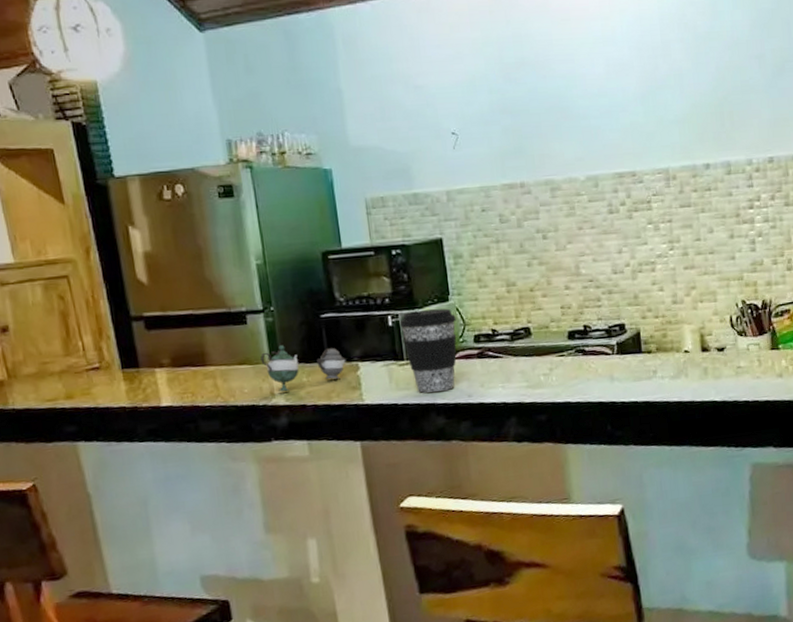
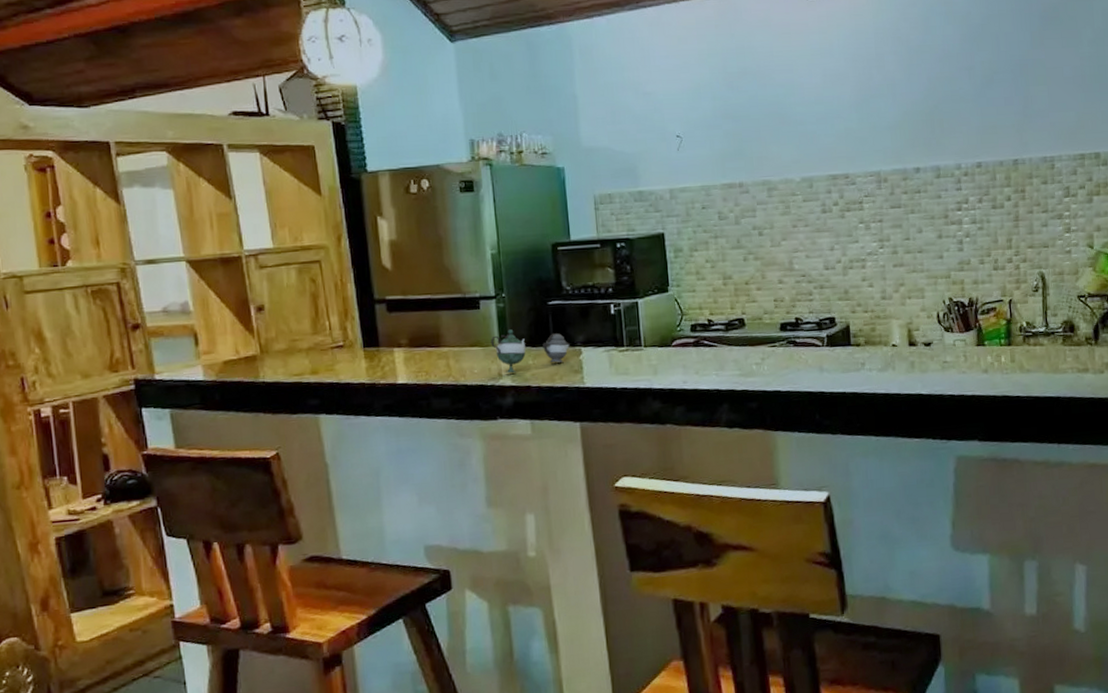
coffee cup: present [400,308,457,393] -> none [621,299,675,378]

